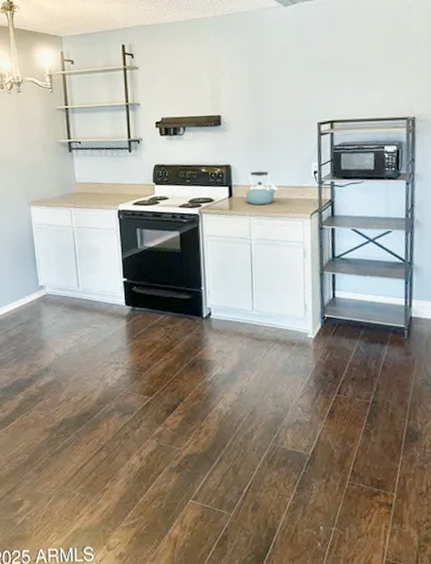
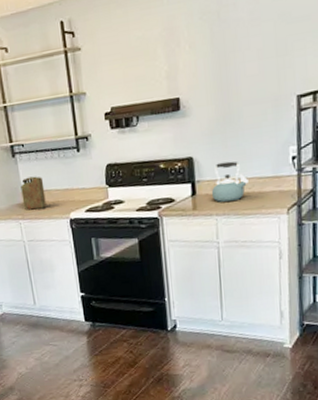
canister: none [74,170,97,200] -> present [21,176,47,210]

